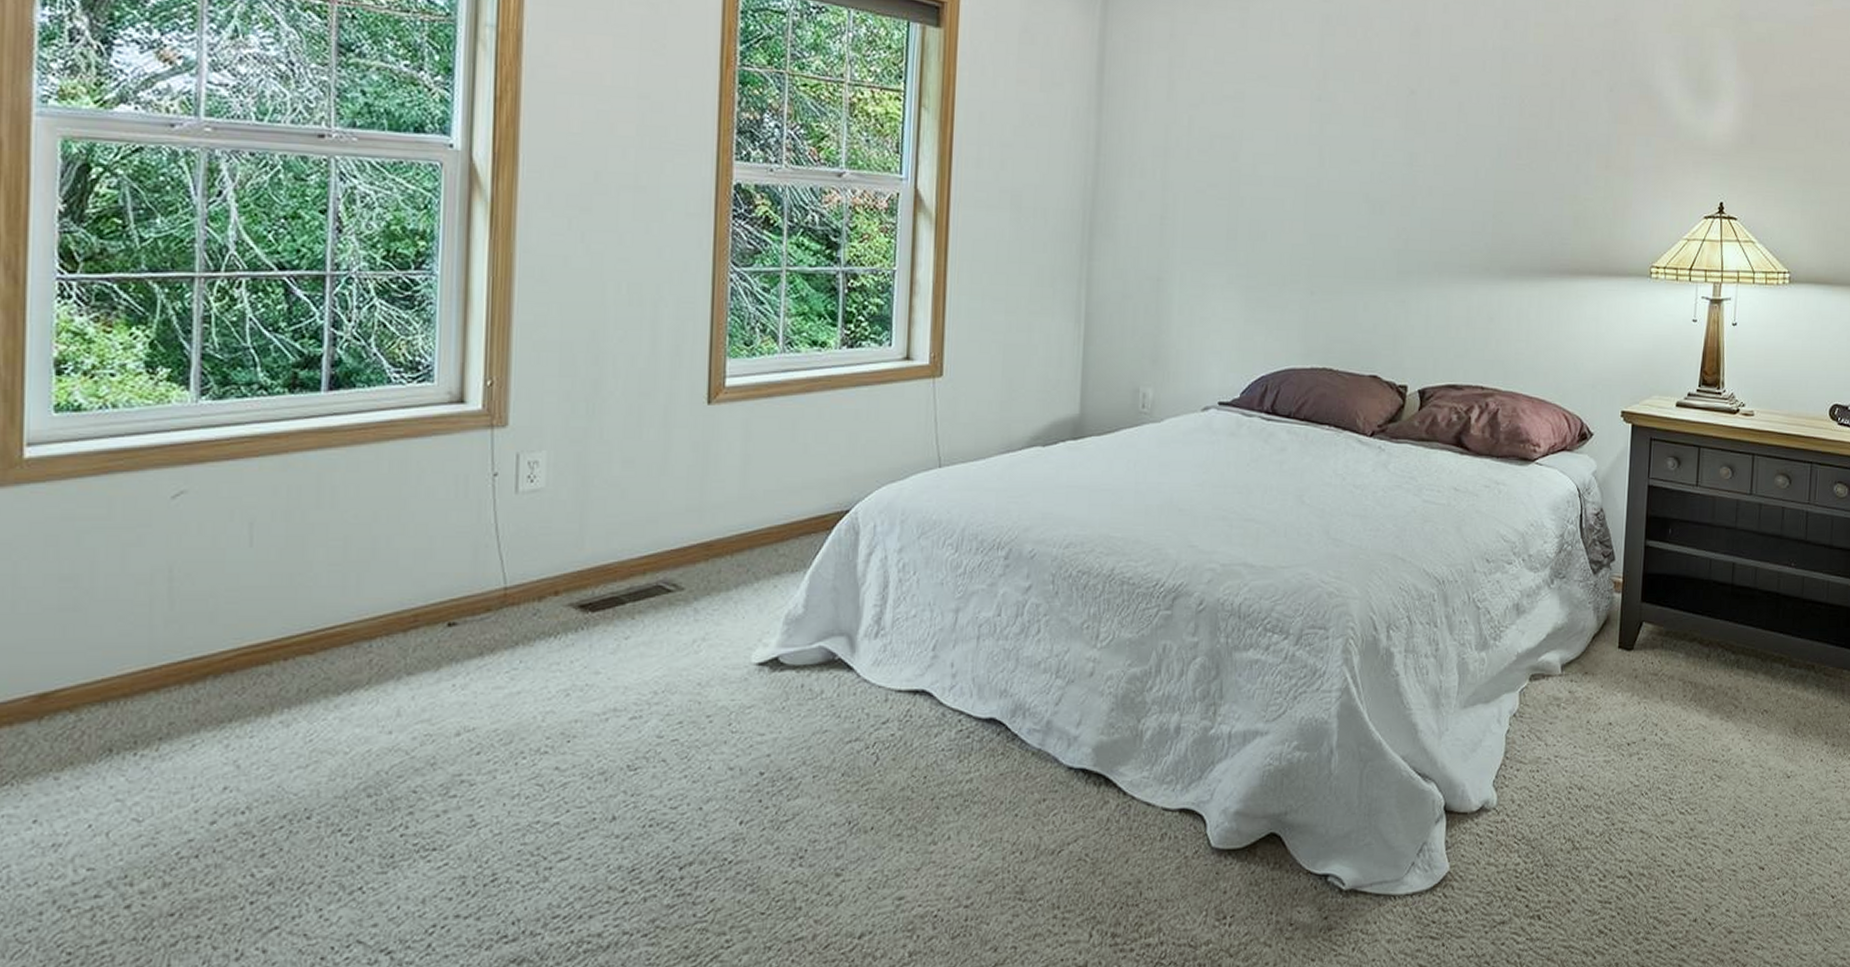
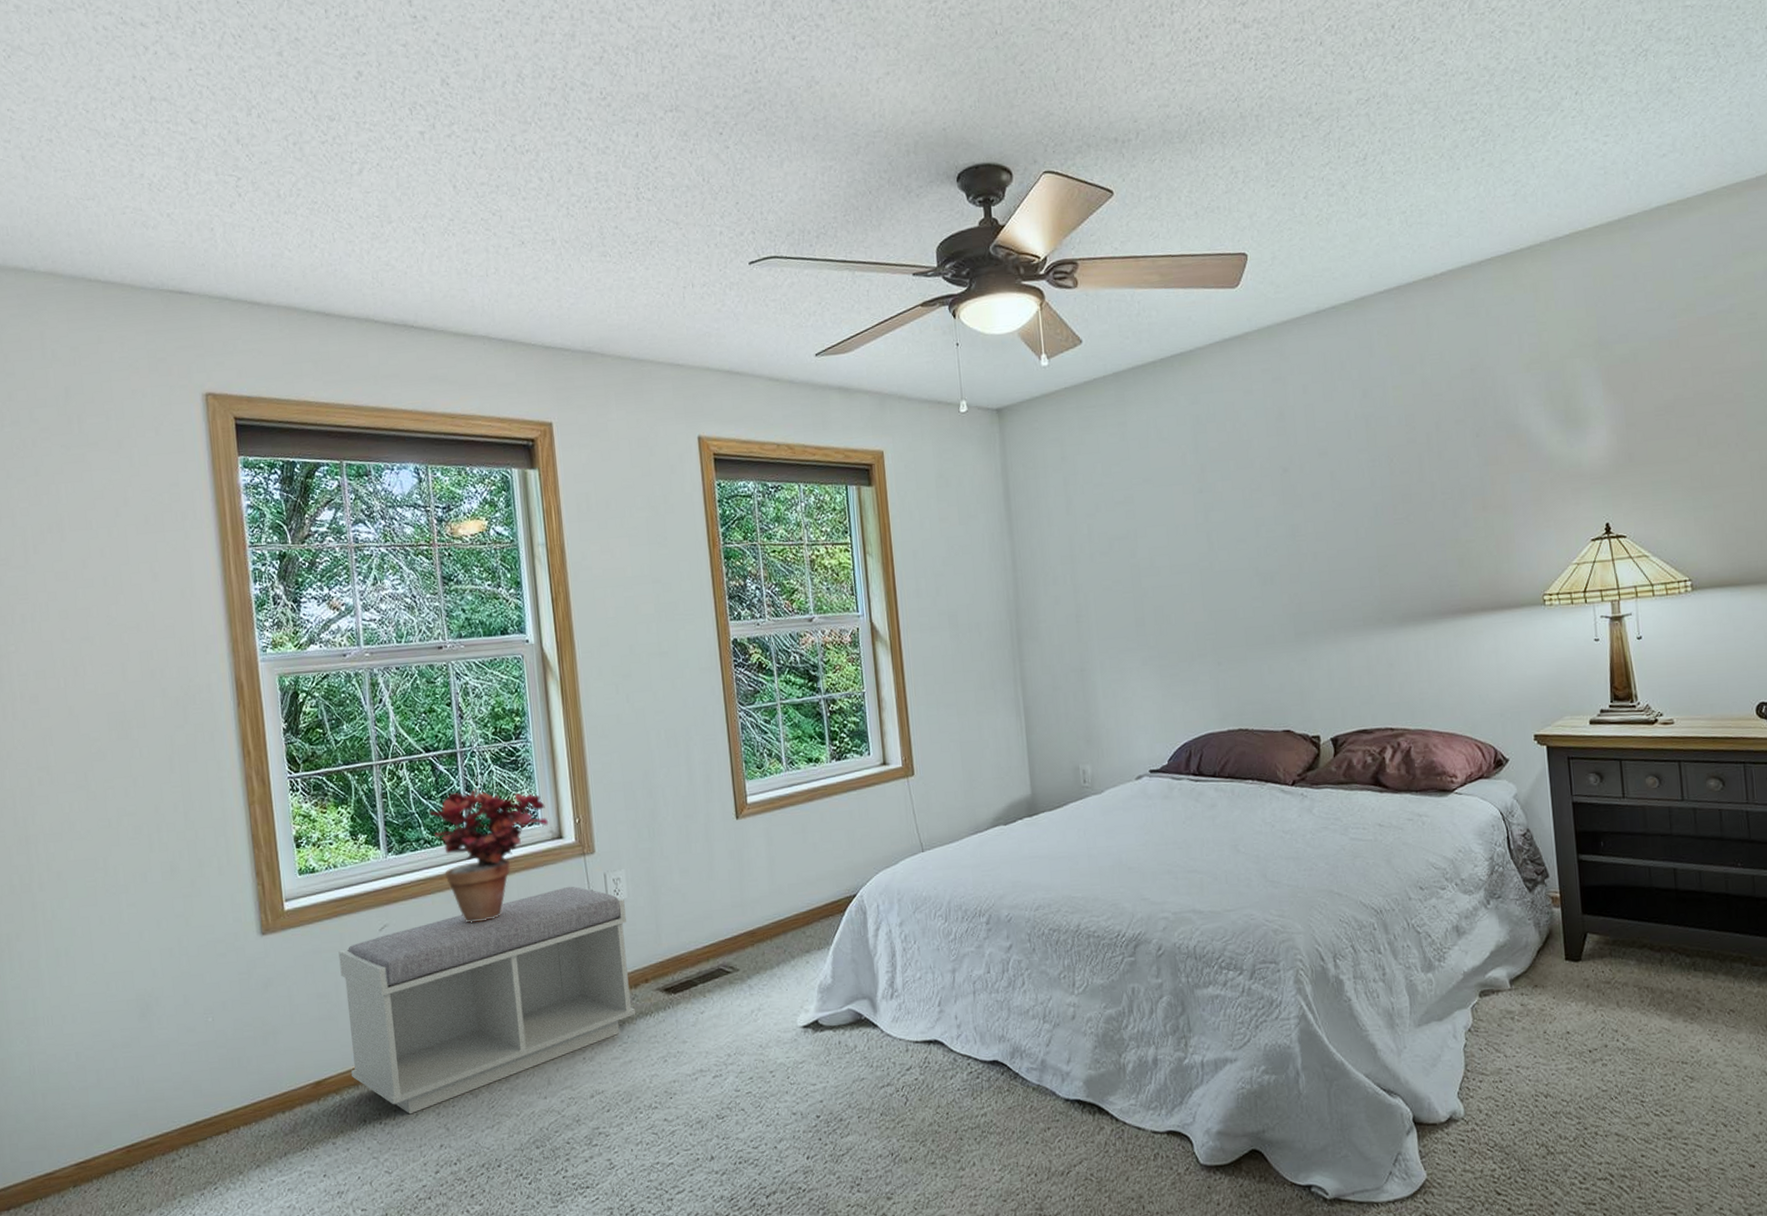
bench: none [97,465,540,745] -> present [338,886,636,1115]
potted plant: none [272,325,448,499] -> present [429,787,549,923]

